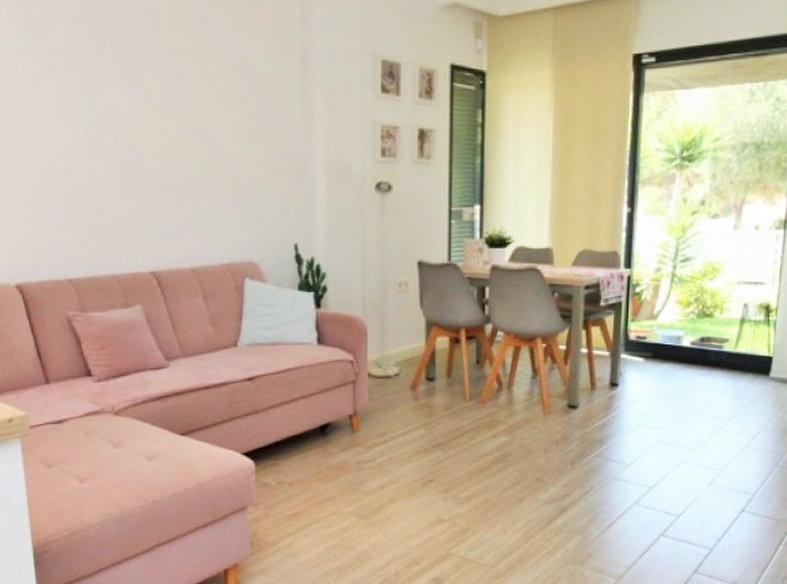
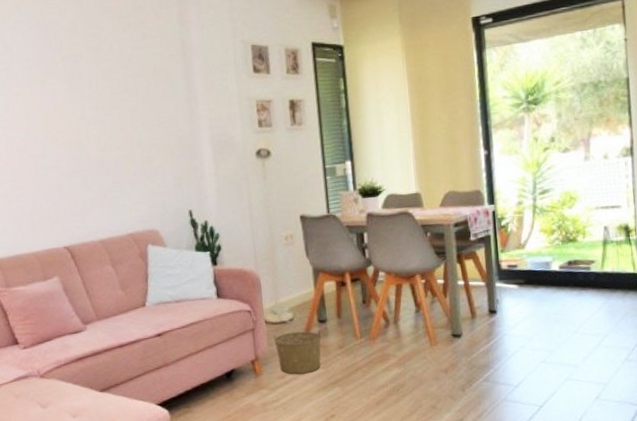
basket: none [375,388,427,434] -> present [273,330,321,375]

